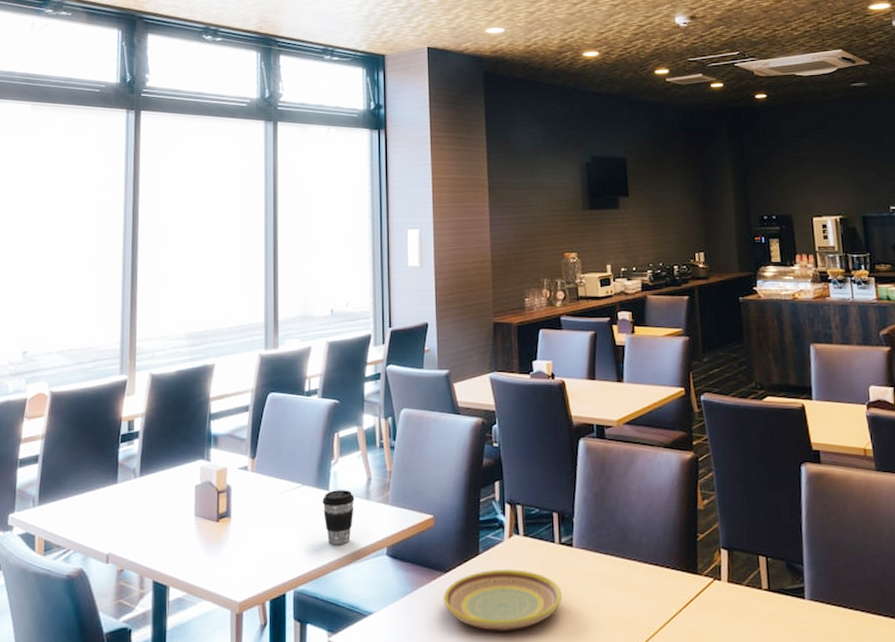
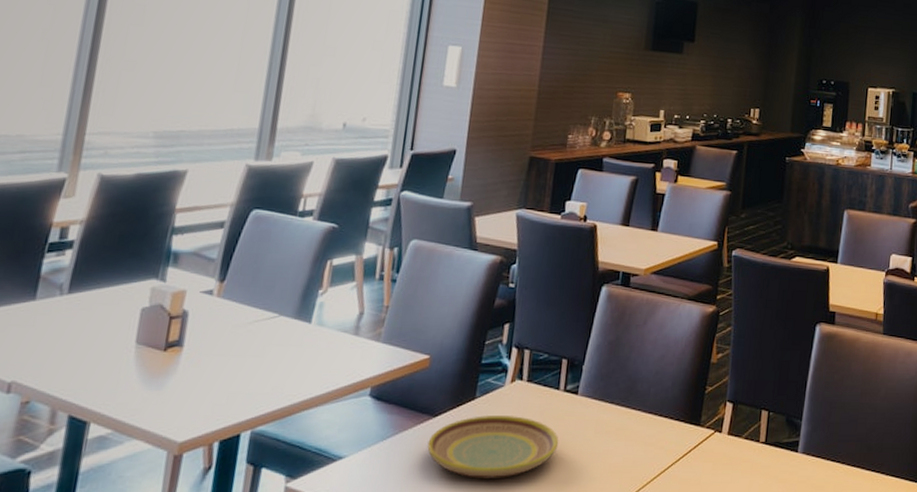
coffee cup: present [322,490,354,545] -> none [300,323,341,383]

